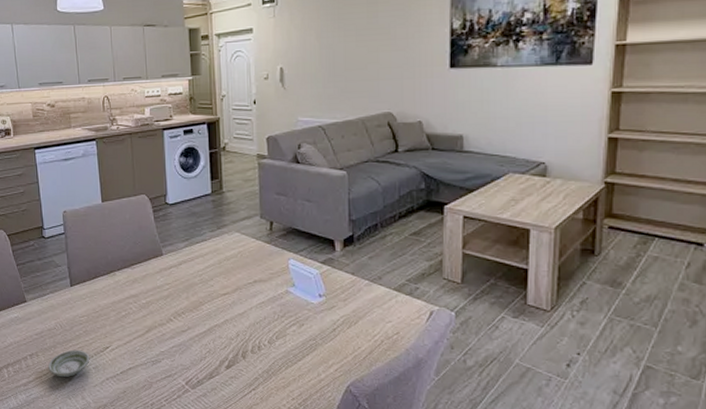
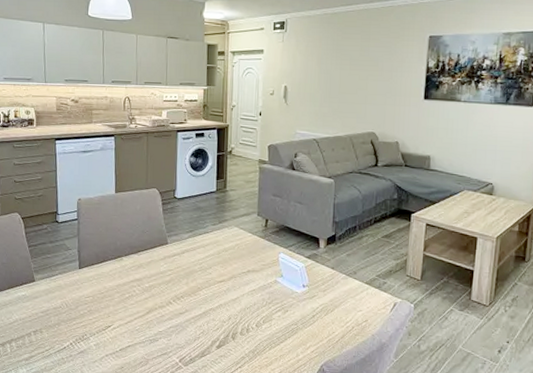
saucer: present [47,349,90,377] -> none [50,327,92,353]

